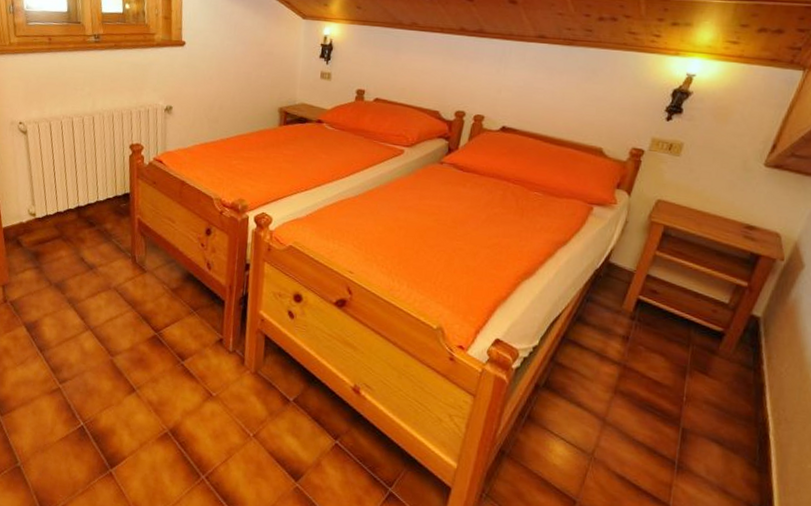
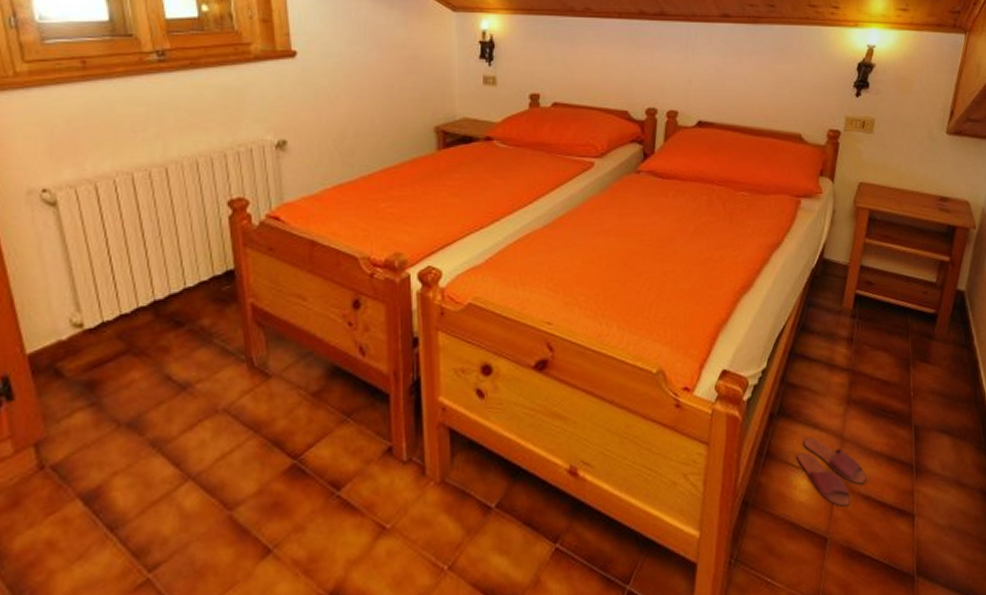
slippers: none [556,412,624,480] -> present [797,436,866,507]

